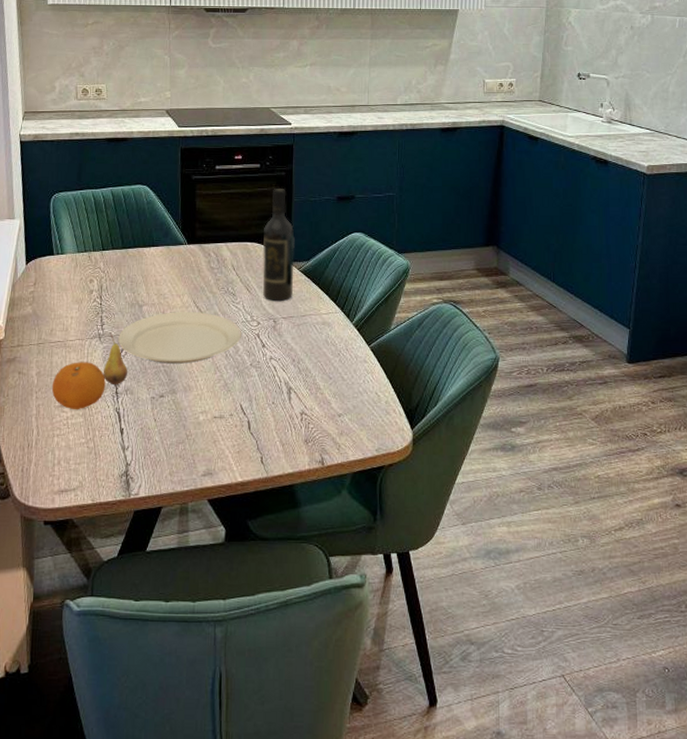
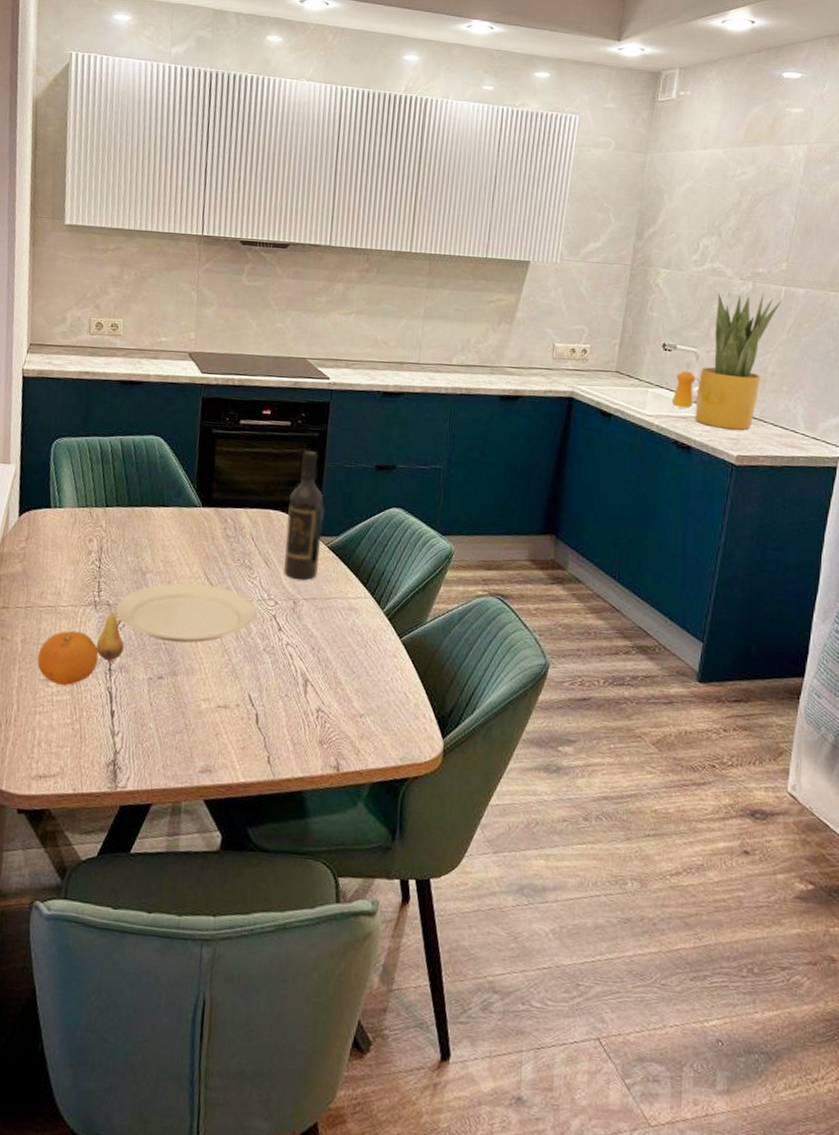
soap dispenser: none [588,86,608,128] -> present [671,360,696,409]
planter: none [609,23,677,143] -> present [695,292,781,430]

